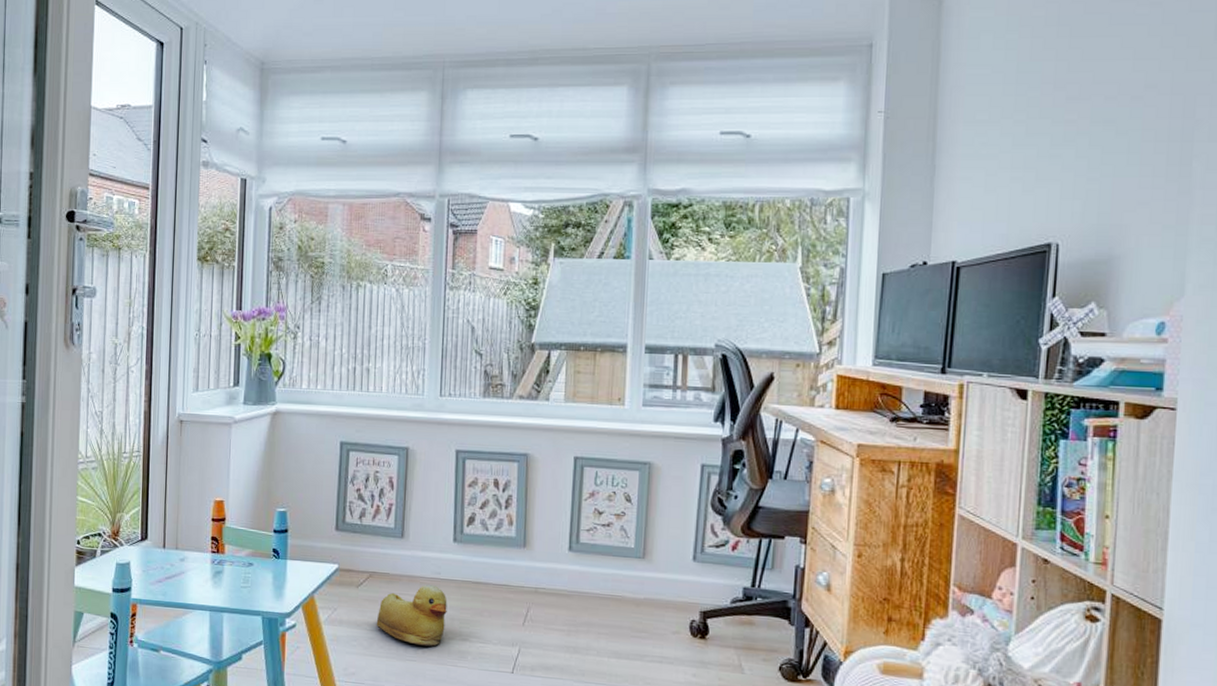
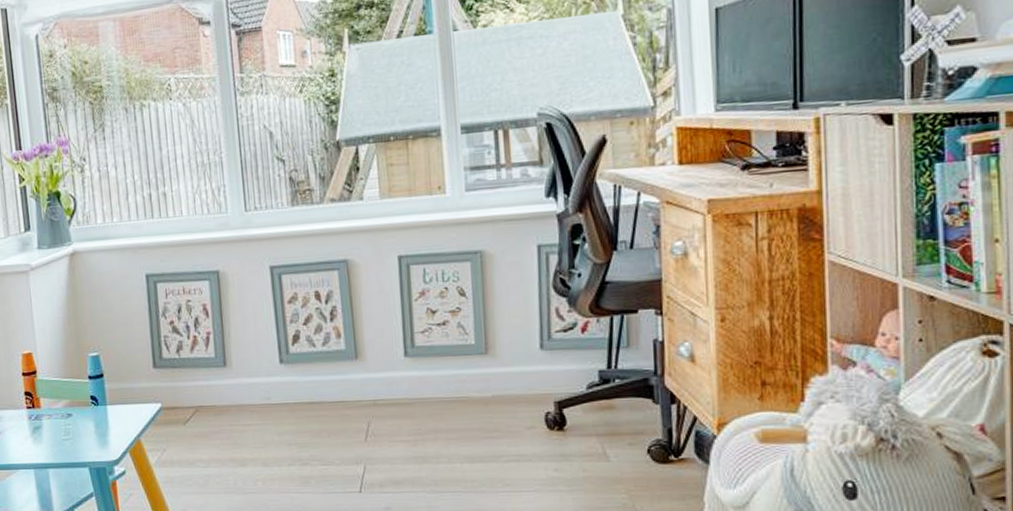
rubber duck: present [376,585,447,647] -> none [209,412,283,476]

